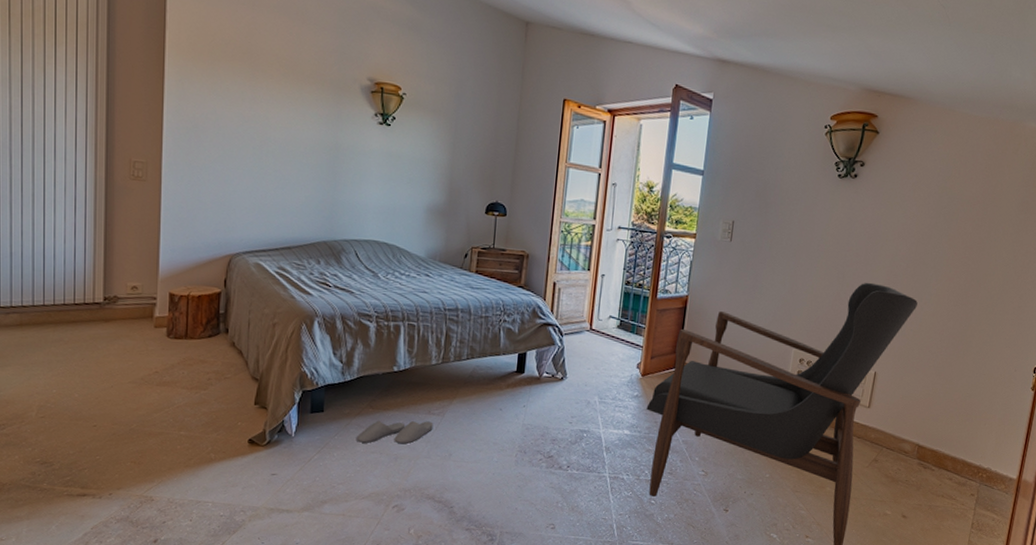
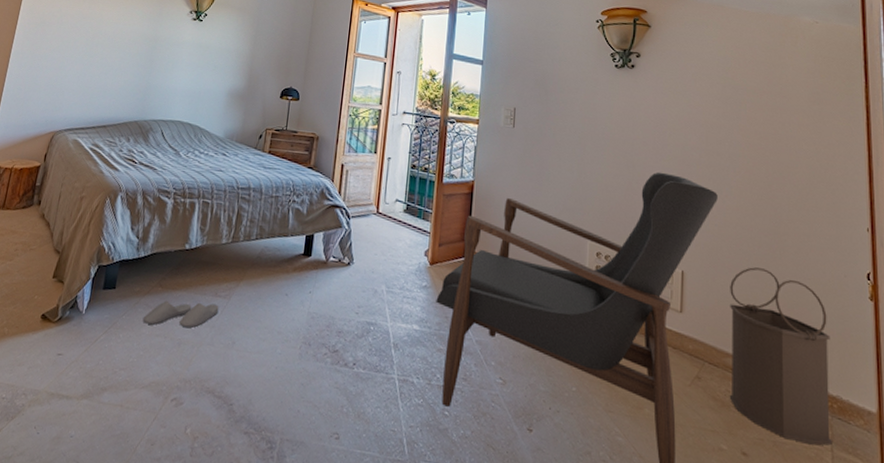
basket: none [899,366,993,506] -> present [729,267,832,446]

